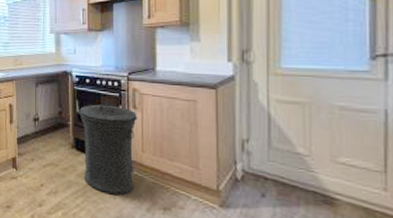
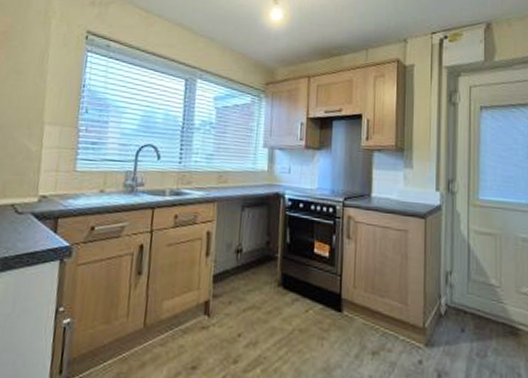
trash can: present [79,104,137,196] -> none [289,233,351,342]

